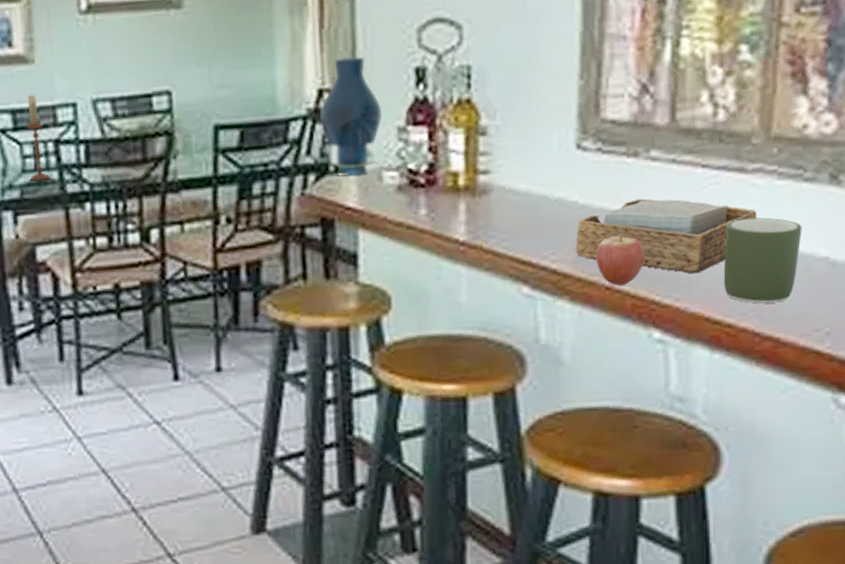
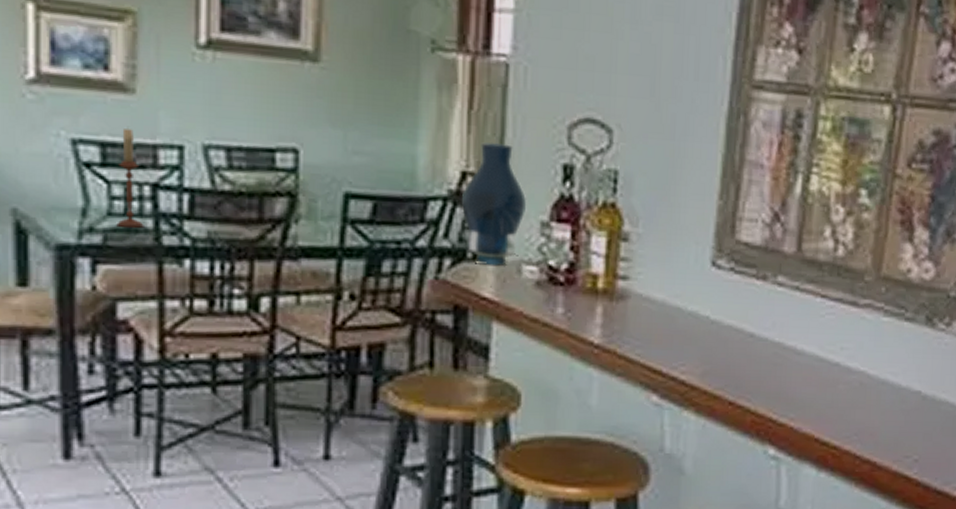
napkin holder: present [575,198,757,274] -> none [703,320,865,396]
fruit: present [596,227,645,285] -> none [722,345,767,401]
mug: present [723,217,802,304] -> none [832,349,901,429]

